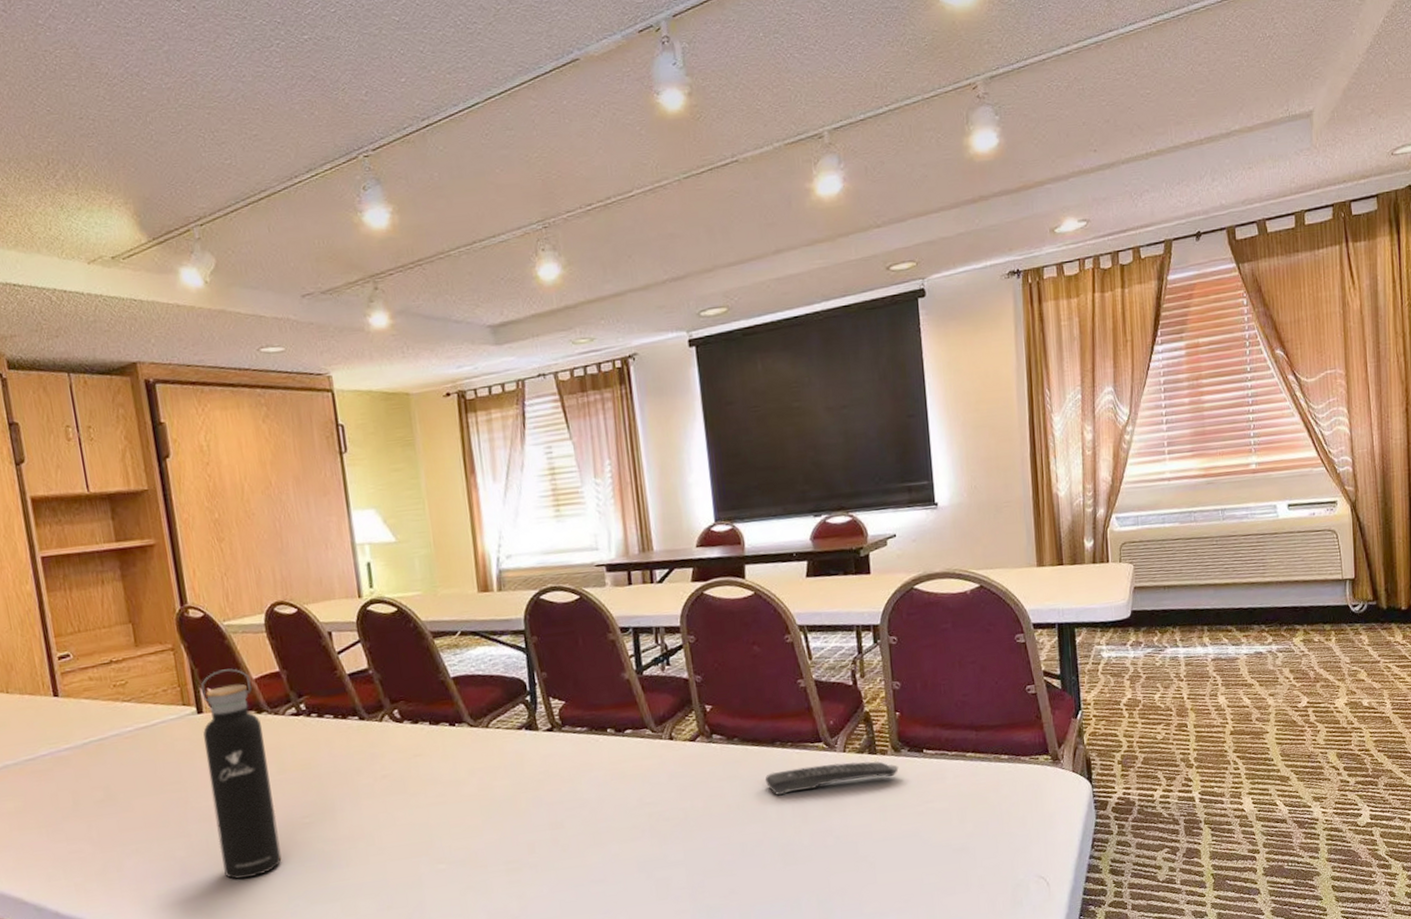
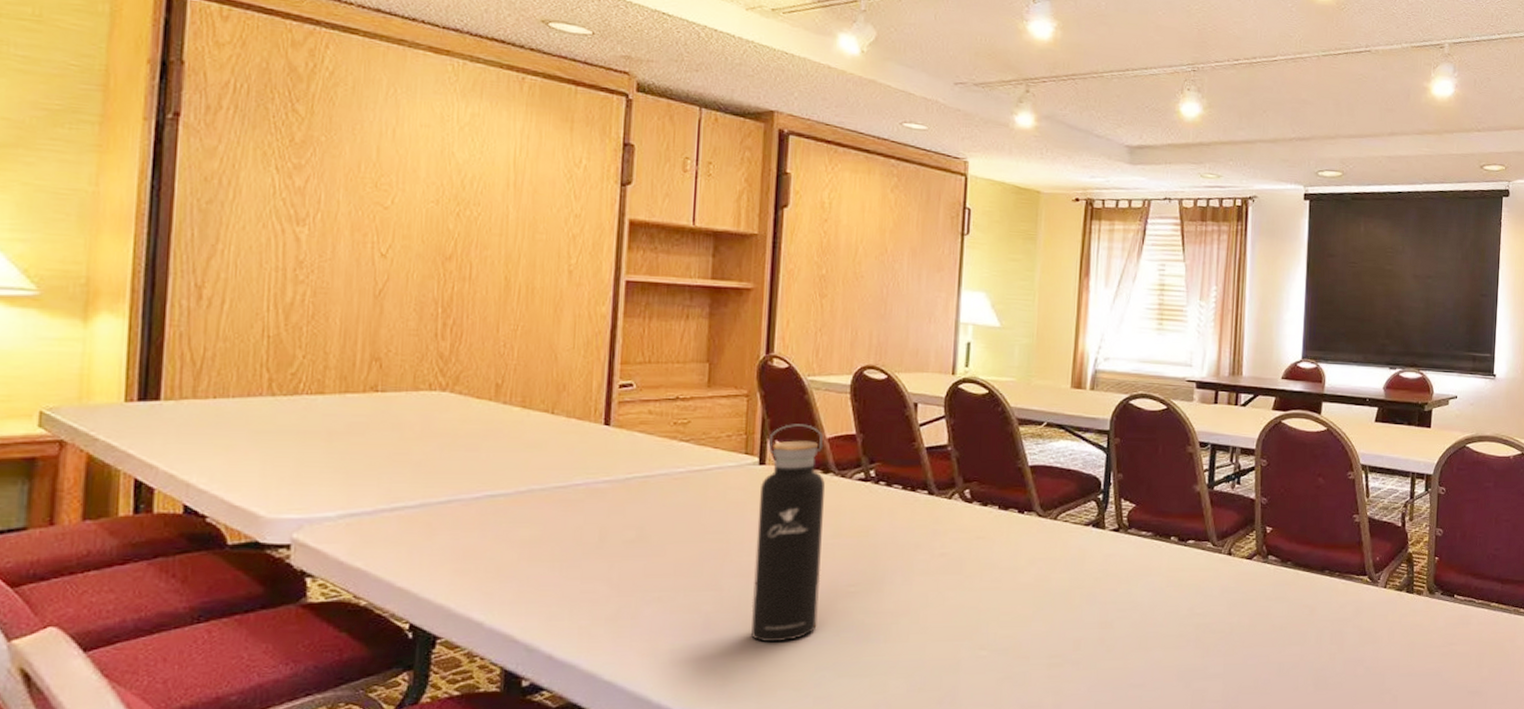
remote control: present [765,761,899,796] -> none [1310,597,1431,622]

